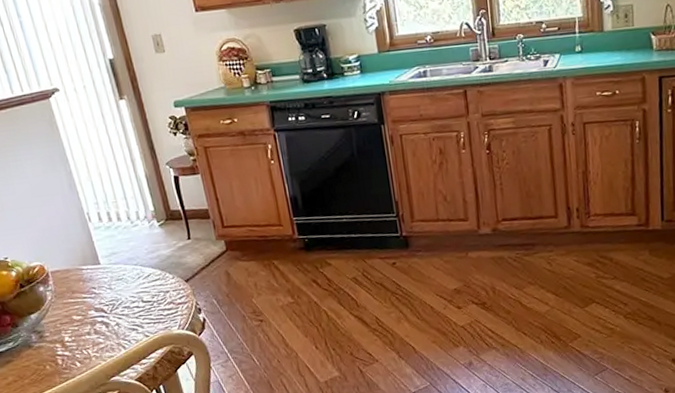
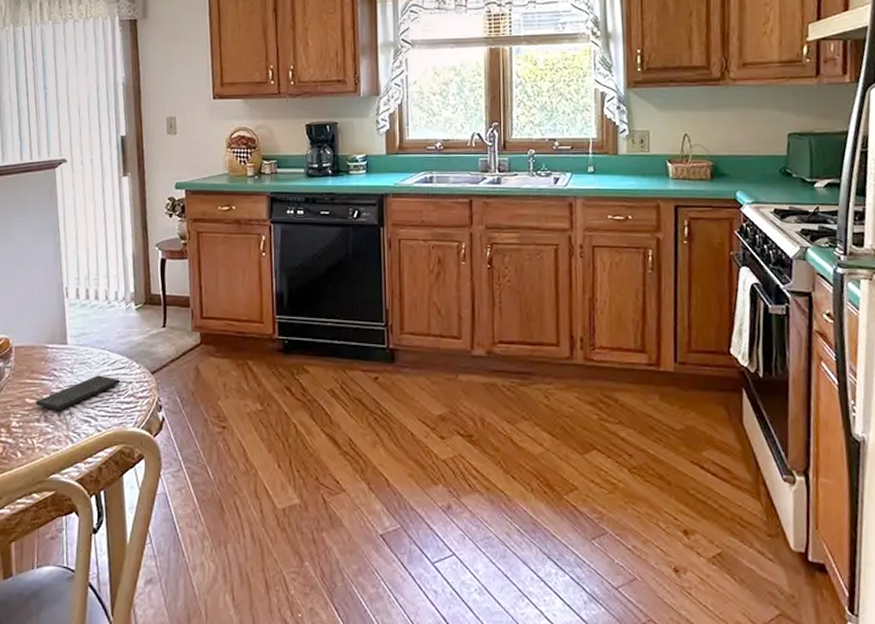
smartphone: none [82,288,158,323] -> present [35,375,121,410]

